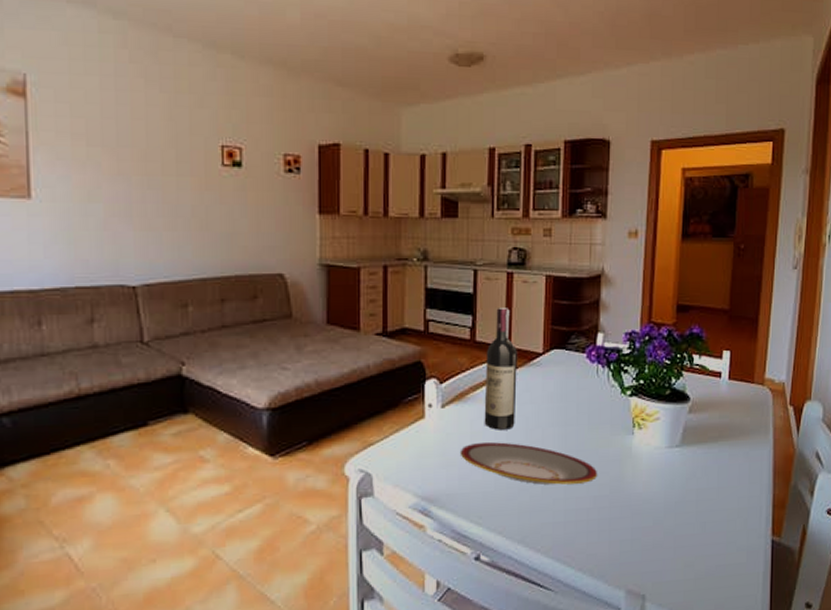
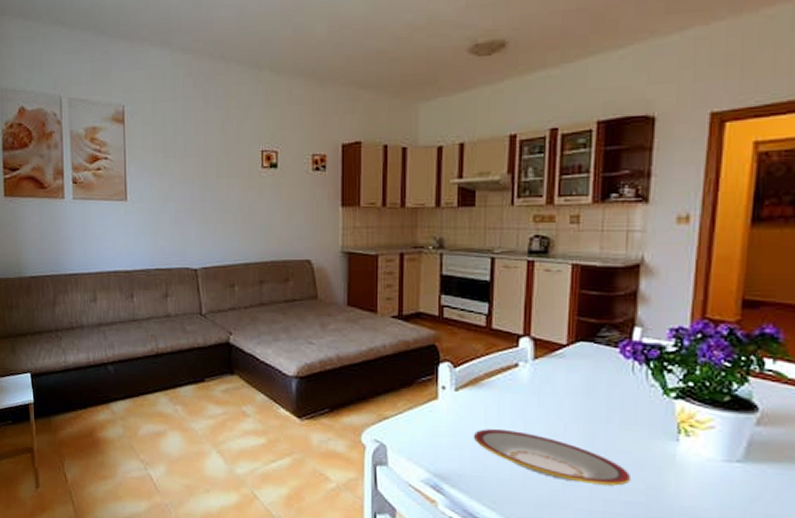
wine bottle: present [484,308,517,430] -> none [499,296,537,420]

